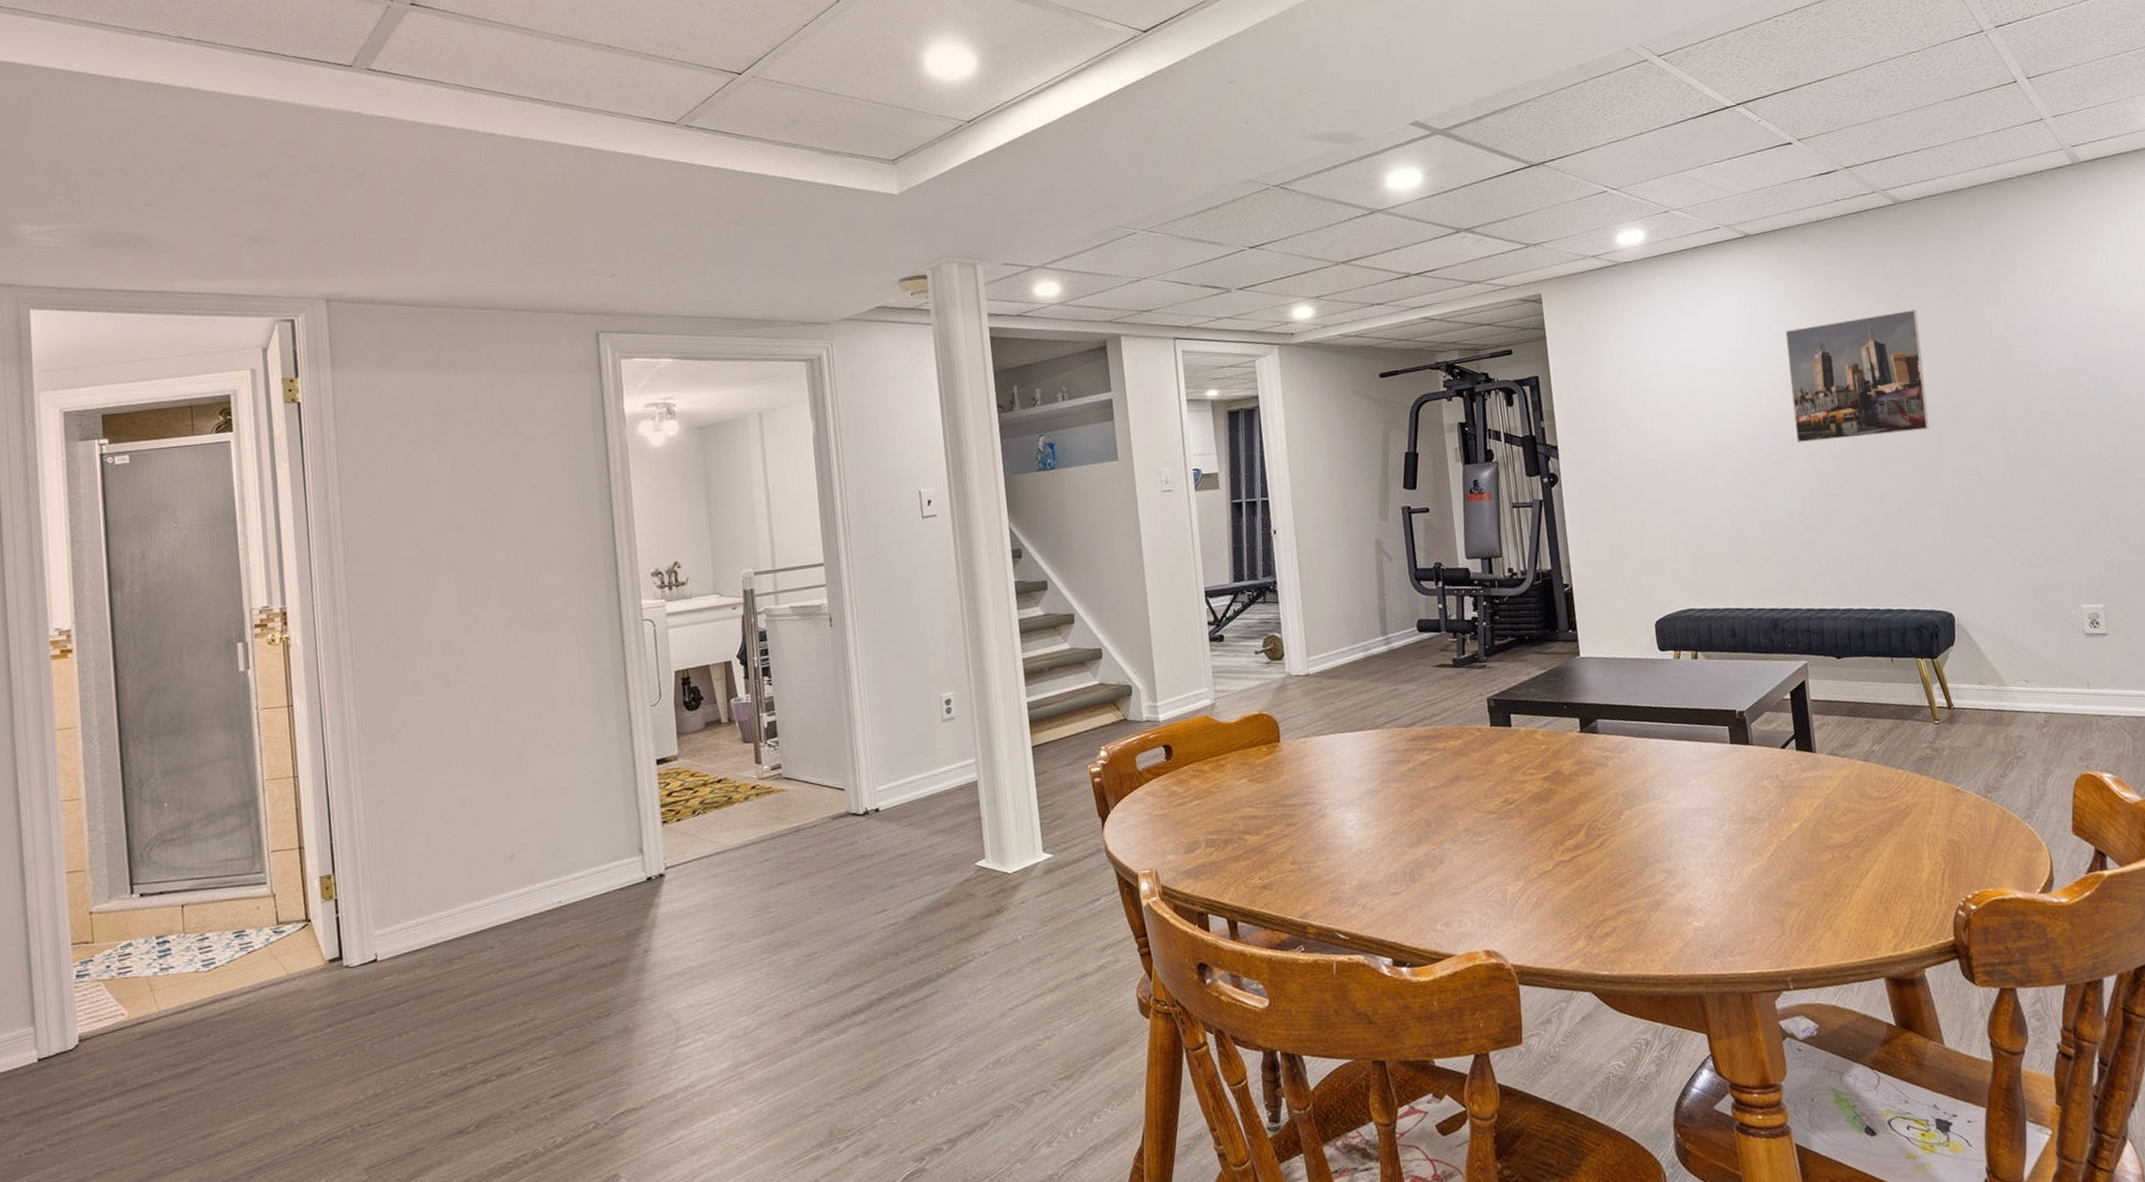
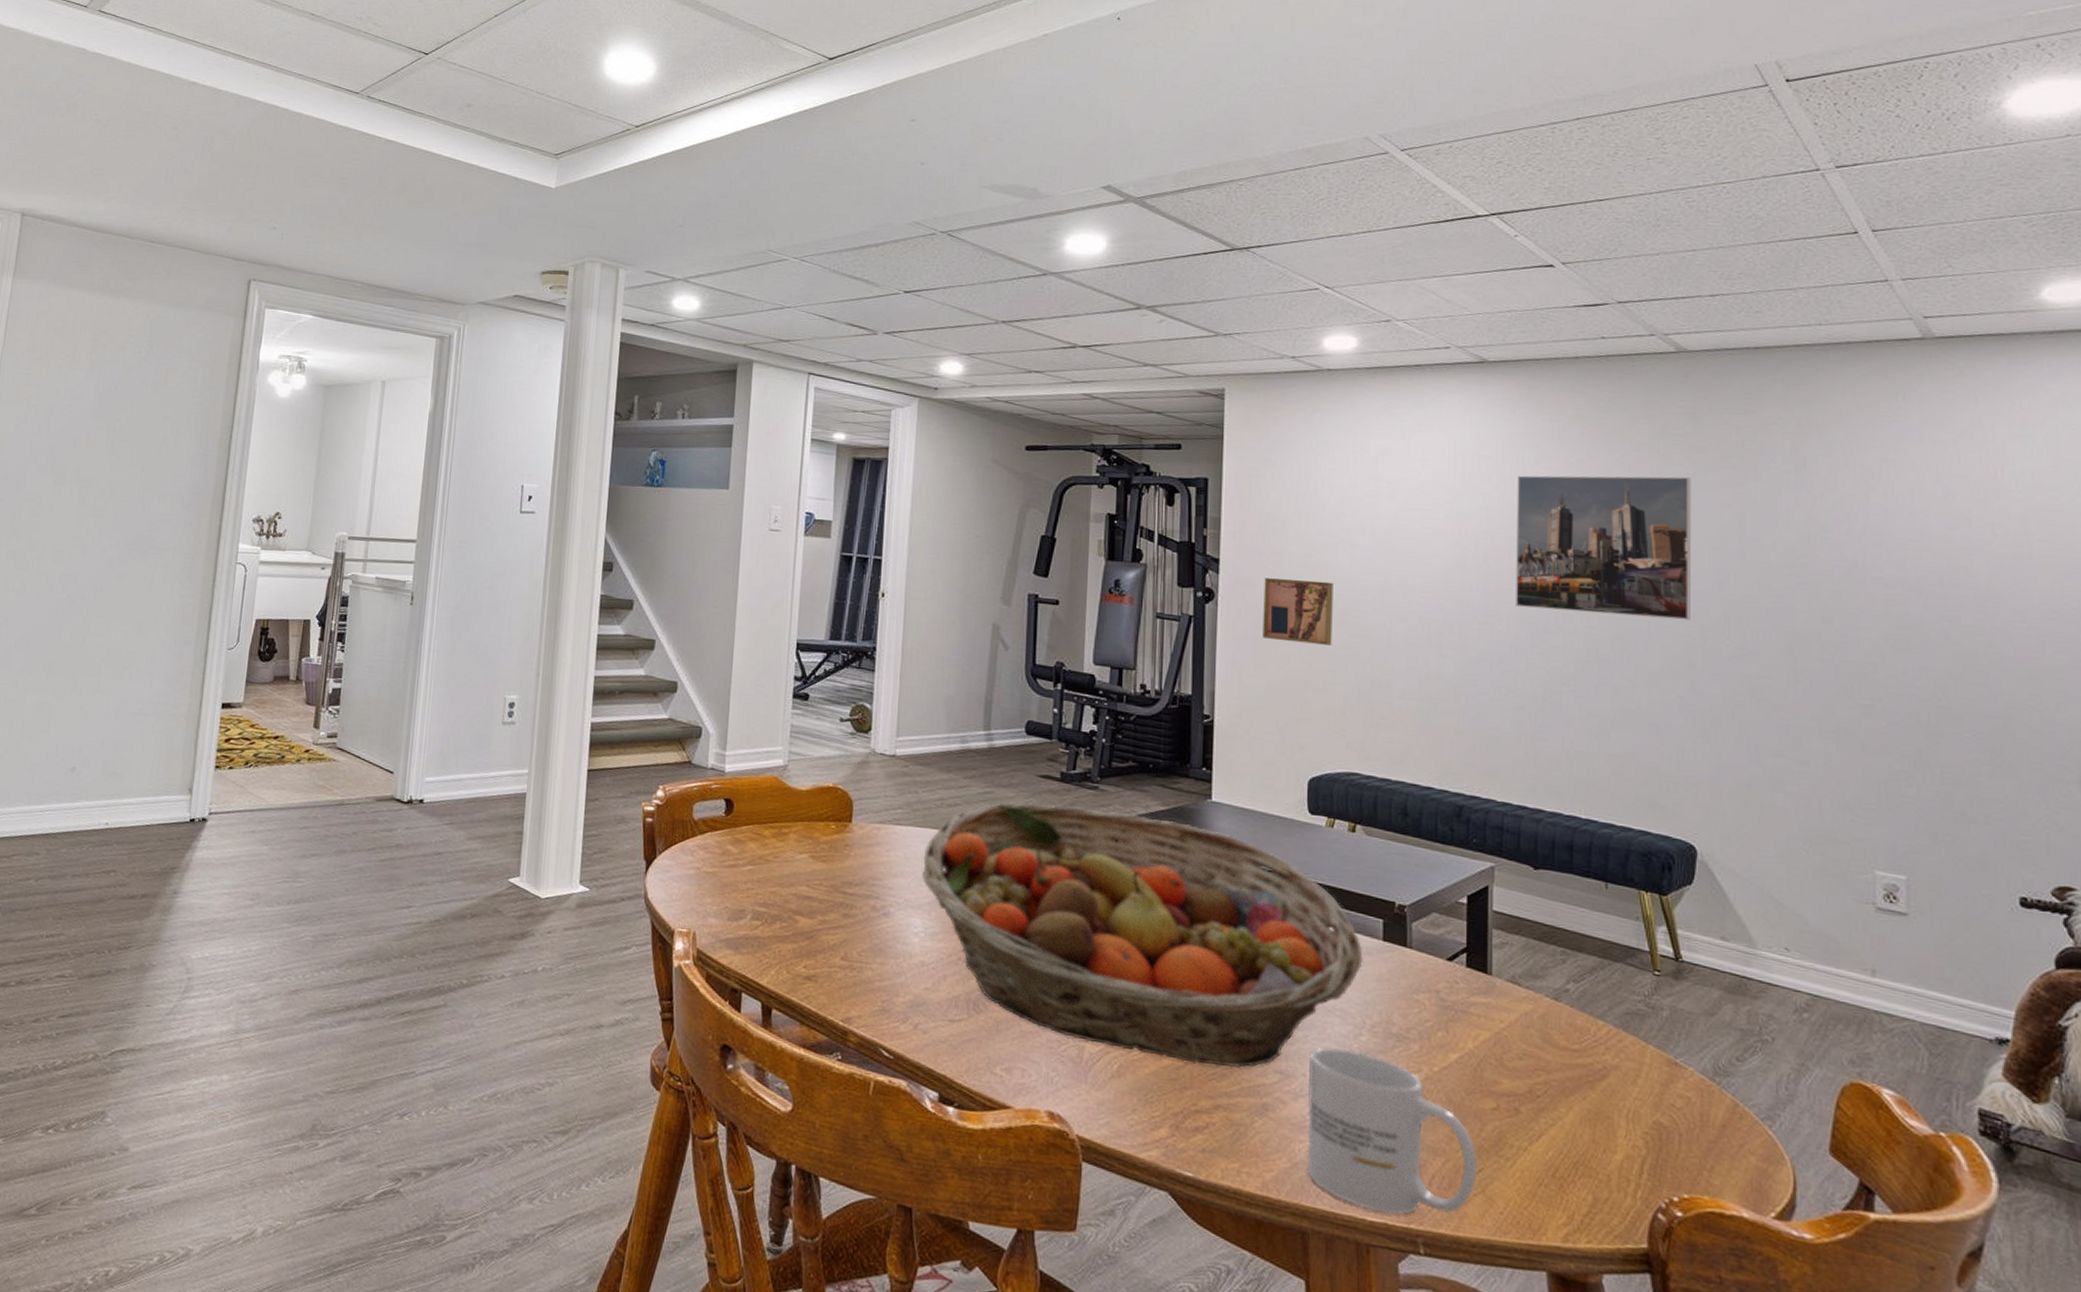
fruit basket: none [1347,681,1717,884] -> present [921,802,1363,1068]
wall art: none [1596,449,1658,508] -> present [1262,578,1333,646]
mug: none [1686,838,1825,965] -> present [1307,1046,1477,1215]

